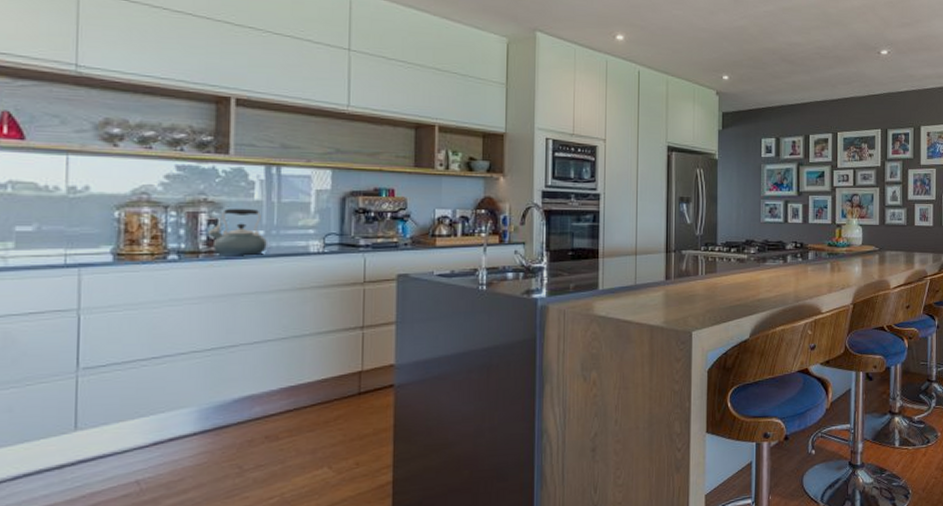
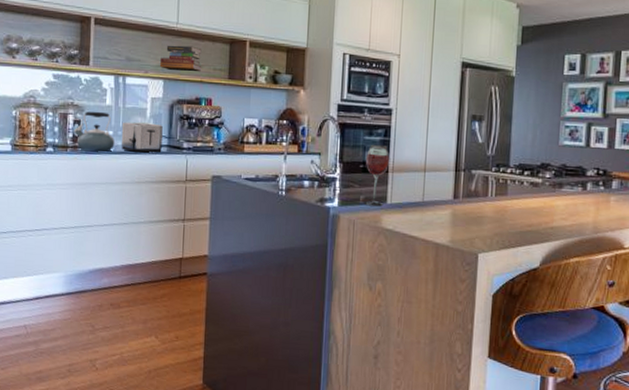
toaster: none [275,219,332,255] -> present [121,122,163,153]
books: none [326,130,381,160] -> present [159,45,202,72]
wineglass: none [574,230,600,294] -> present [364,144,390,207]

